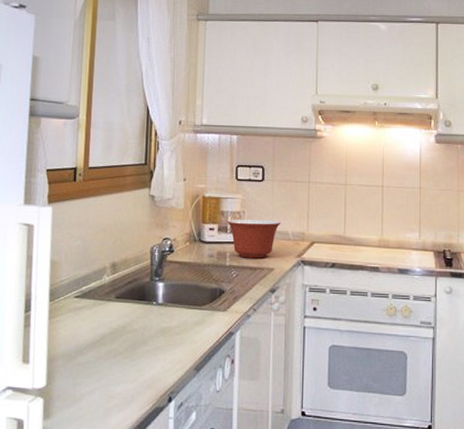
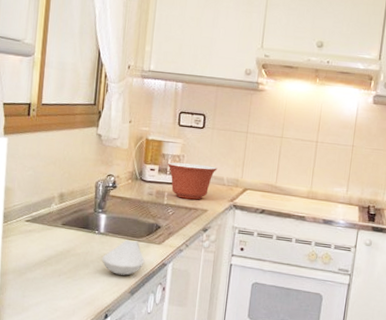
spoon rest: none [161,309,209,350] -> present [101,240,145,276]

